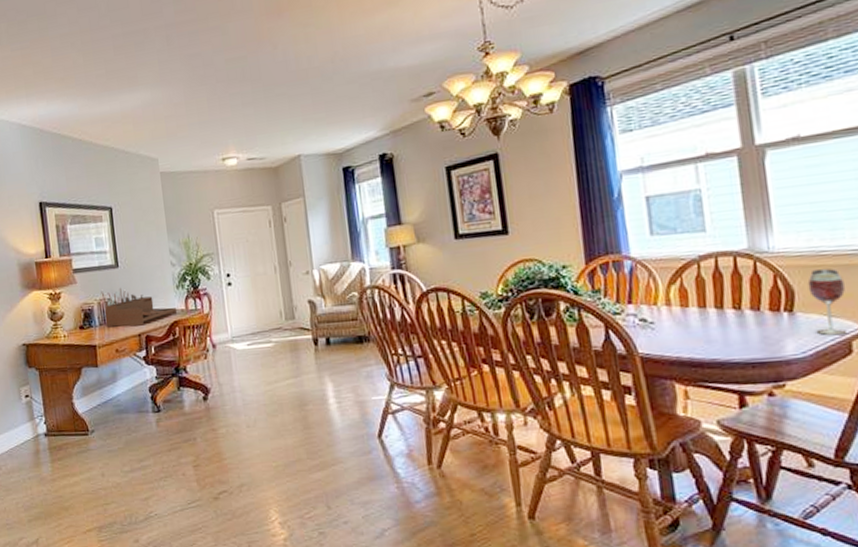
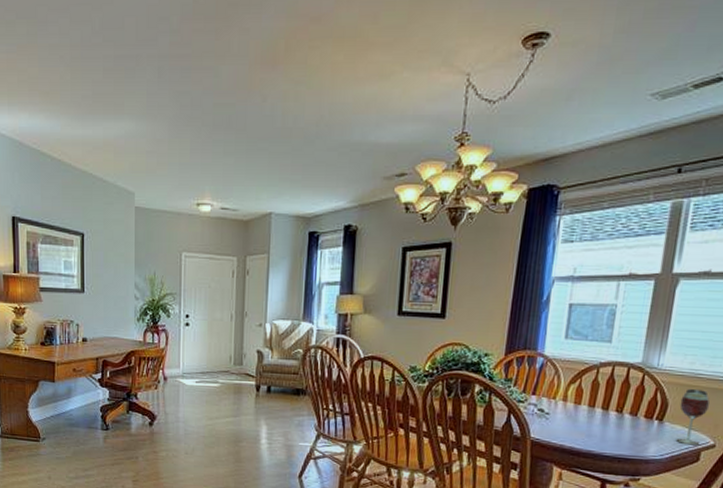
desk organizer: present [101,287,178,328] -> none [64,312,136,351]

